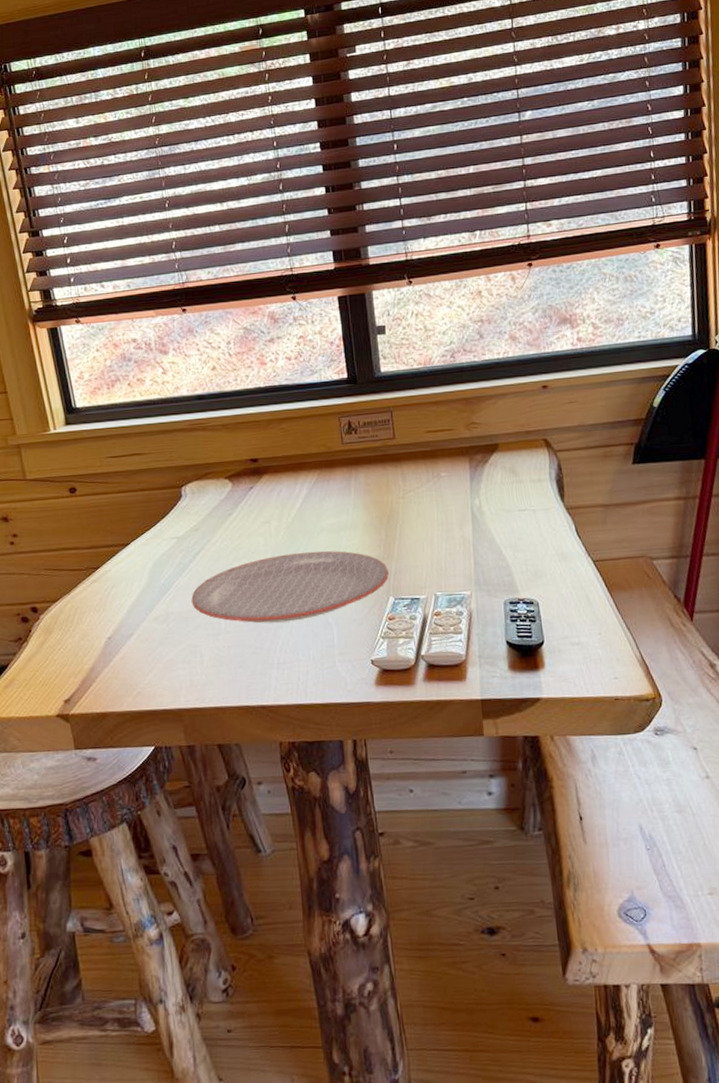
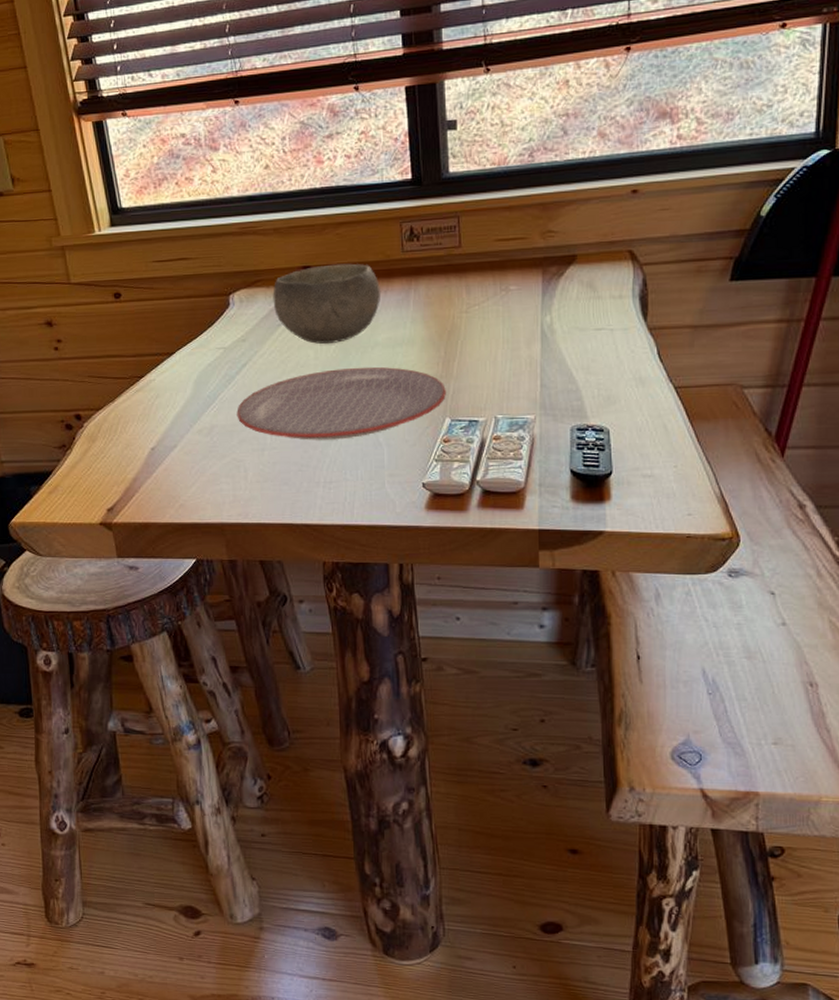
bowl: none [223,455,324,532] -> present [273,263,381,345]

